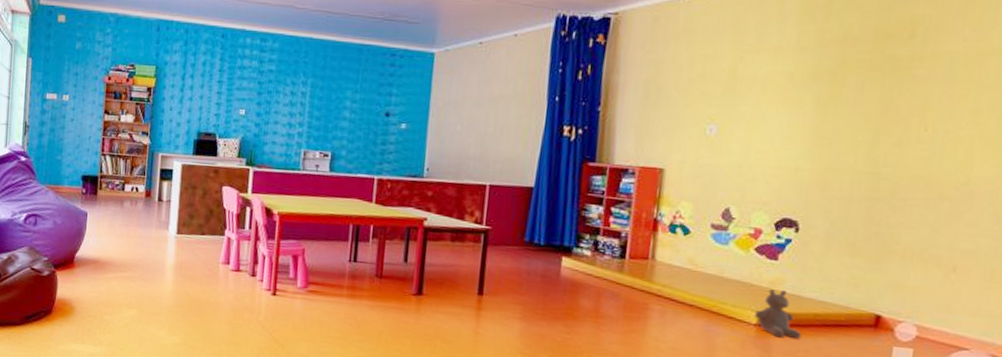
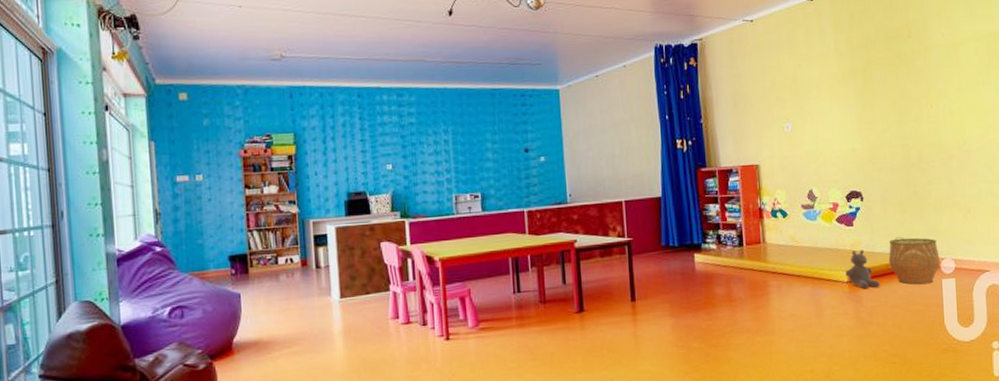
basket: none [819,284,896,349] -> present [888,237,940,285]

